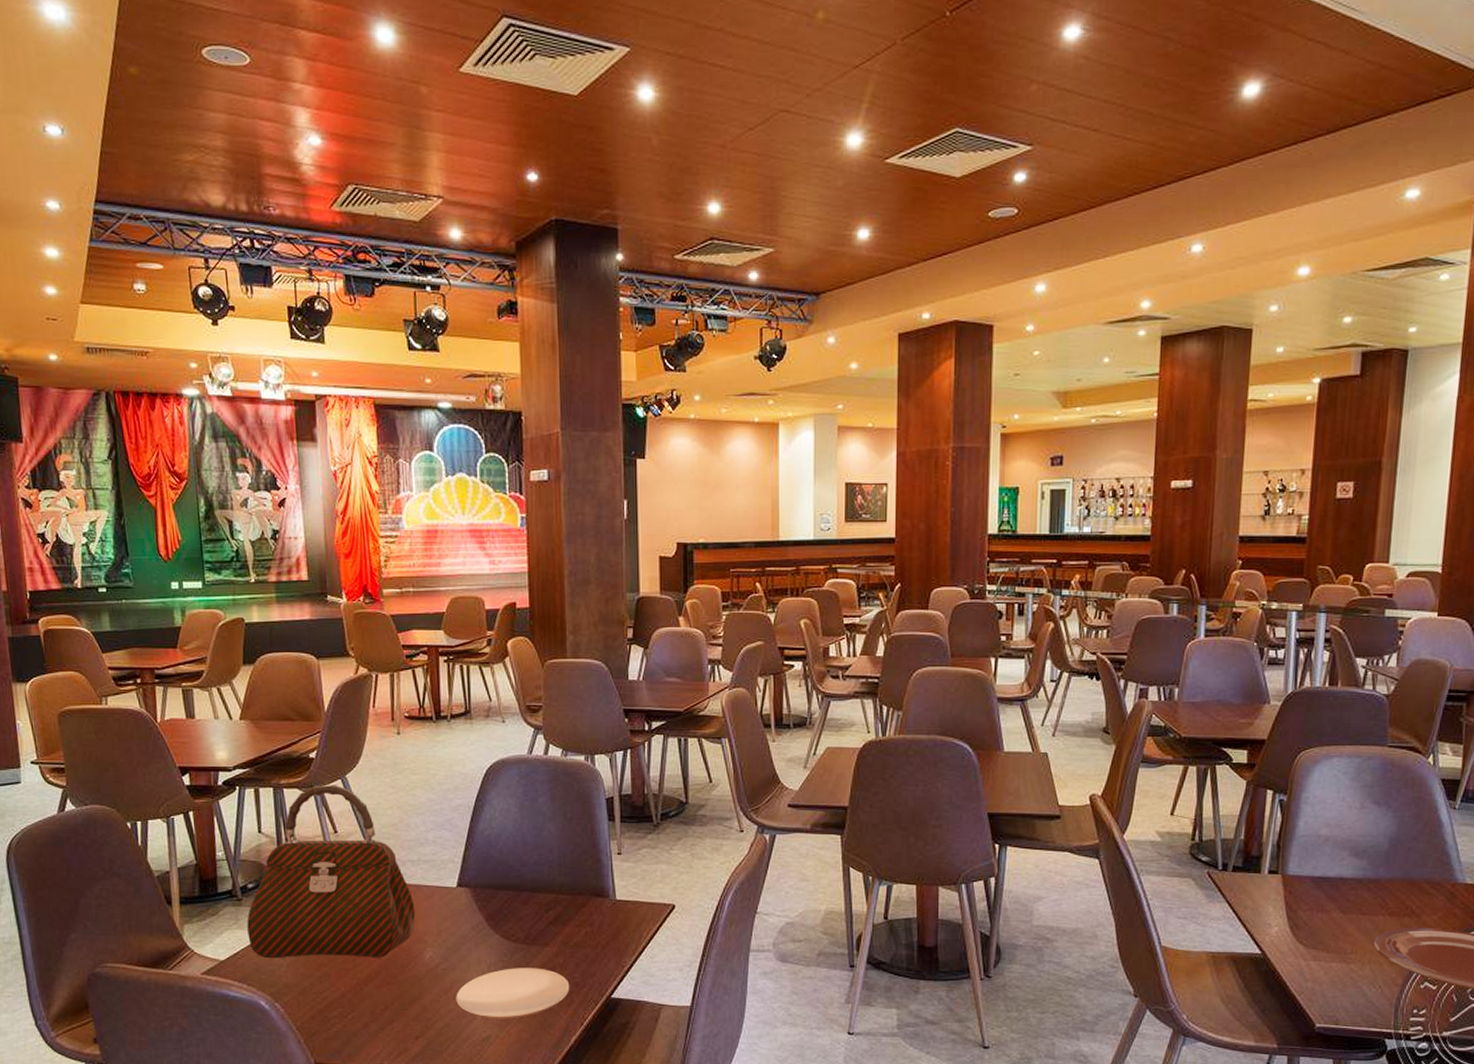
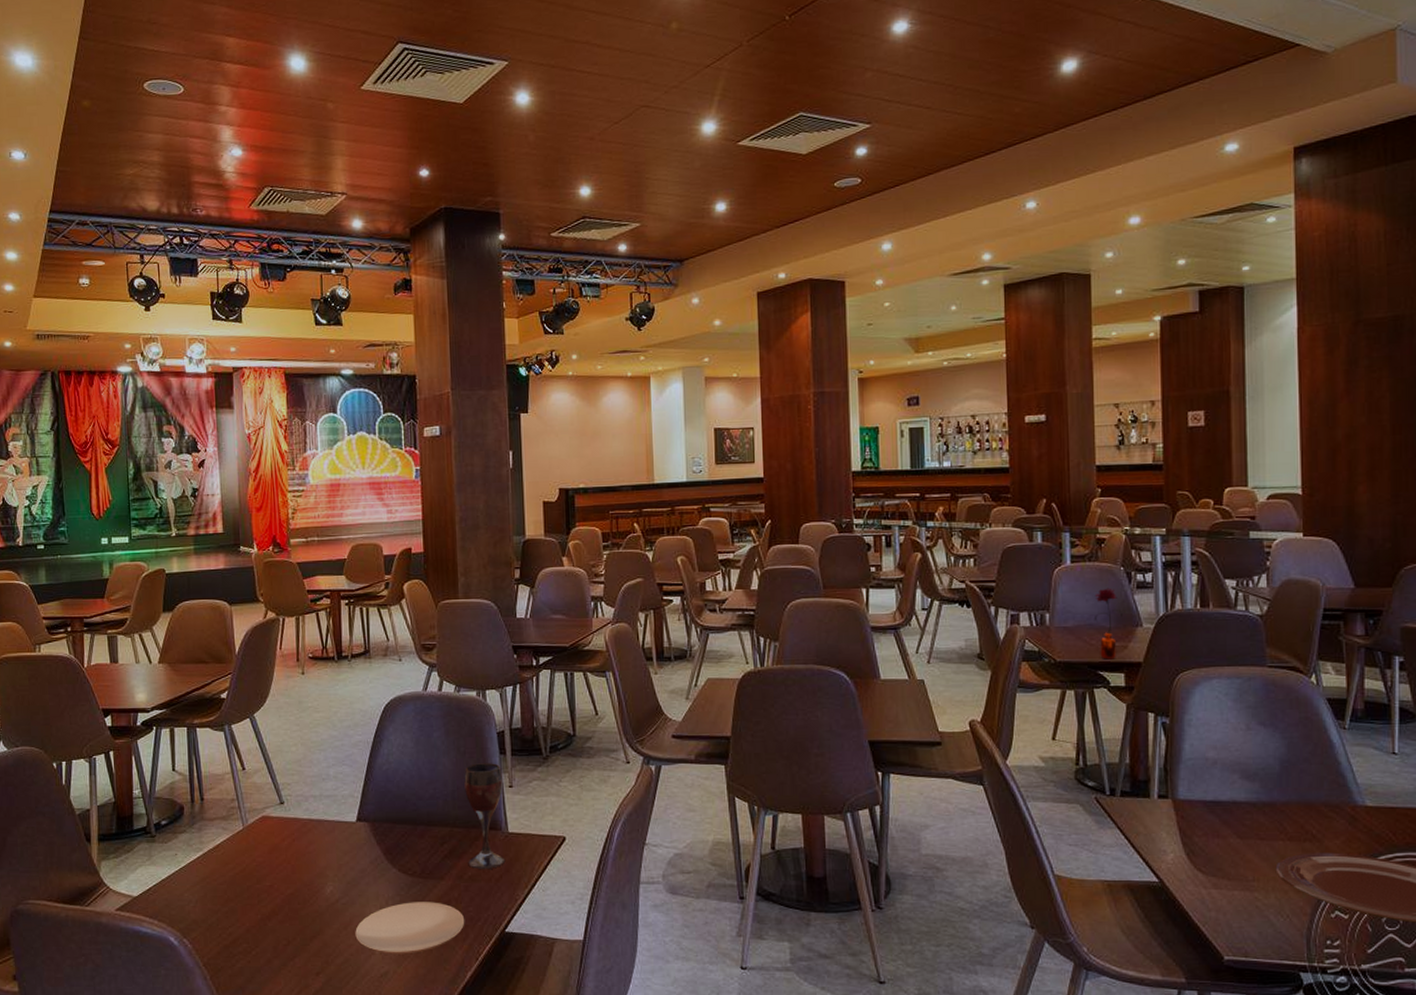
handbag: present [247,784,415,959] -> none [159,722,317,895]
cup: none [570,830,613,937] -> present [464,763,506,870]
flower: none [1222,663,1251,736] -> present [1093,588,1122,660]

